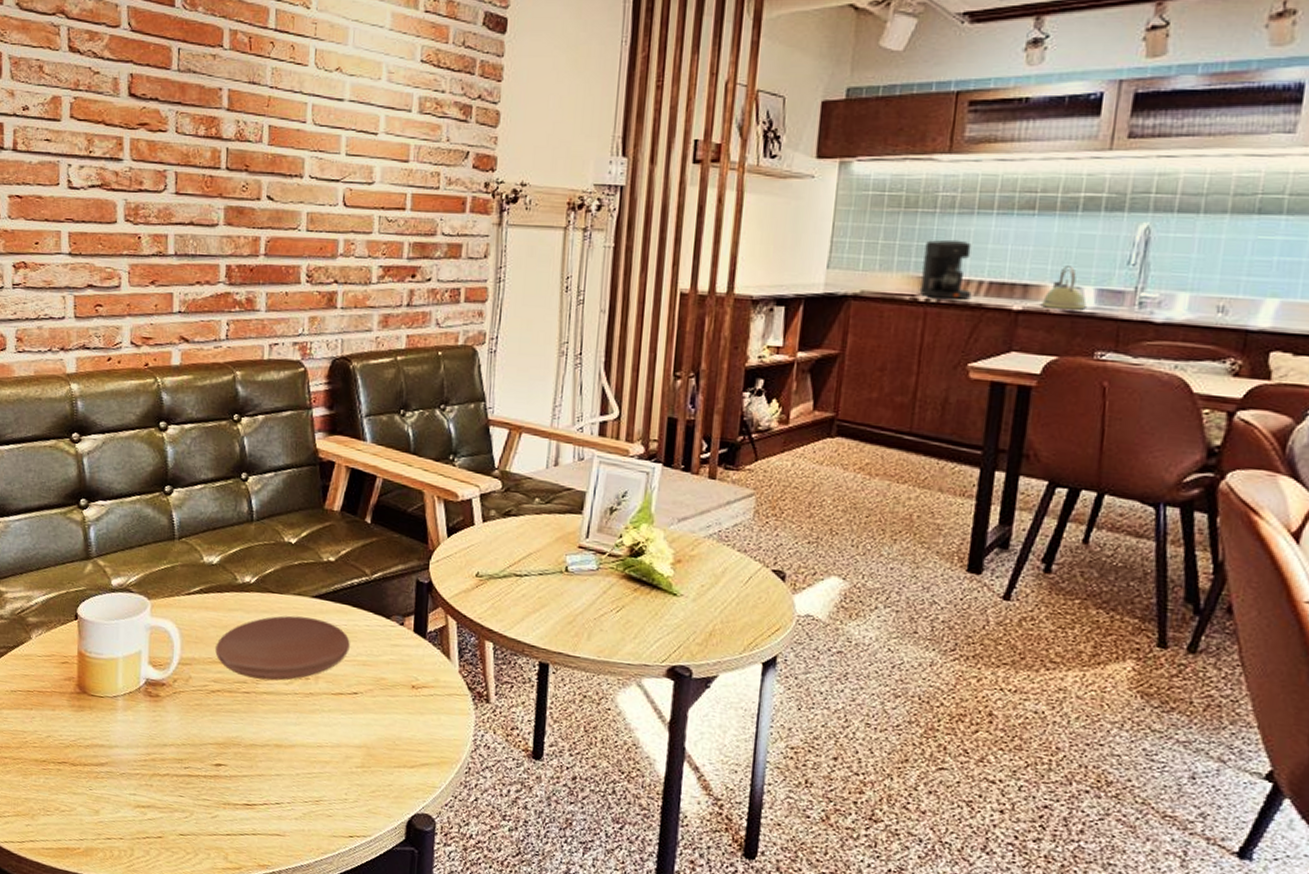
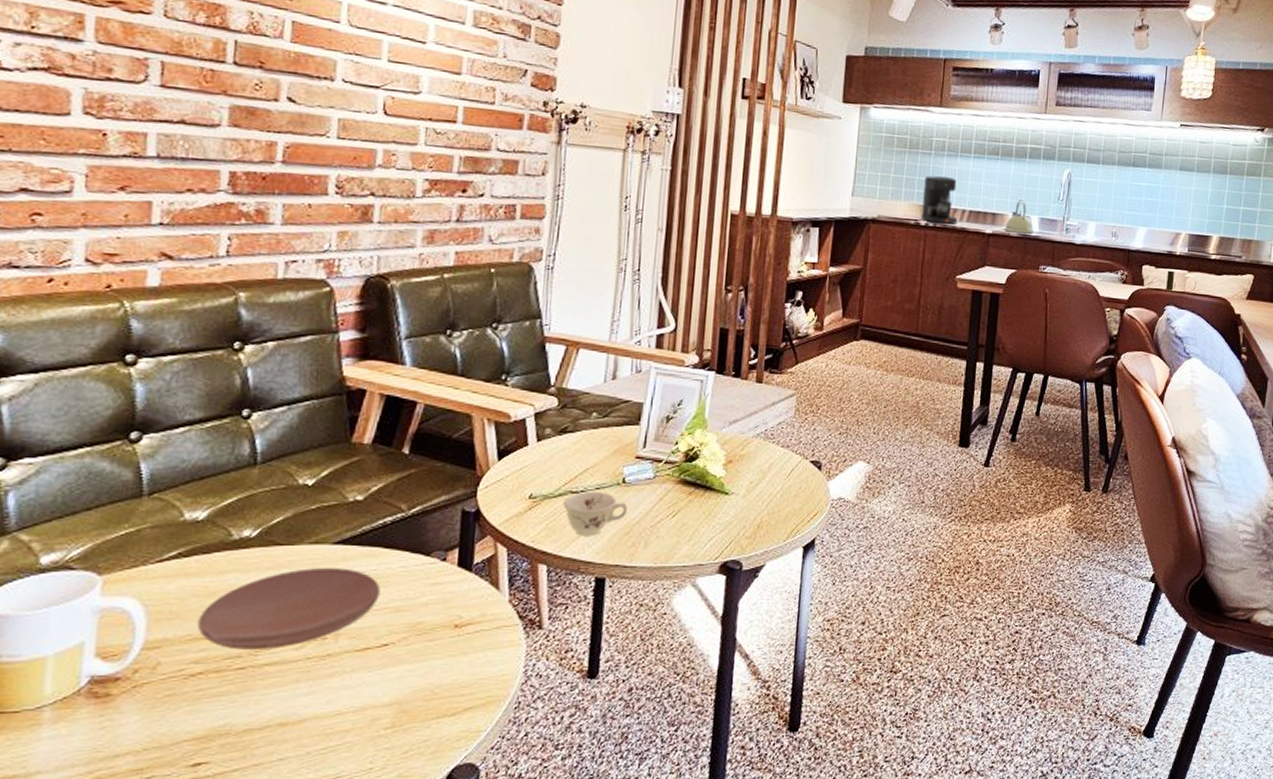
teacup: none [508,576,571,621] -> present [563,491,628,536]

